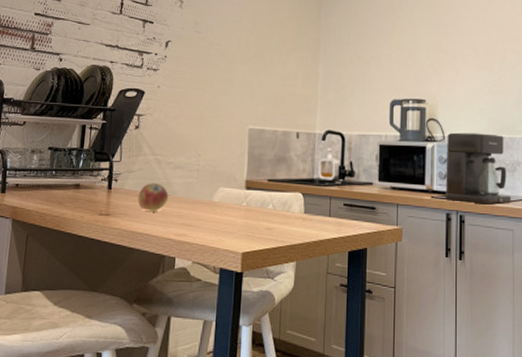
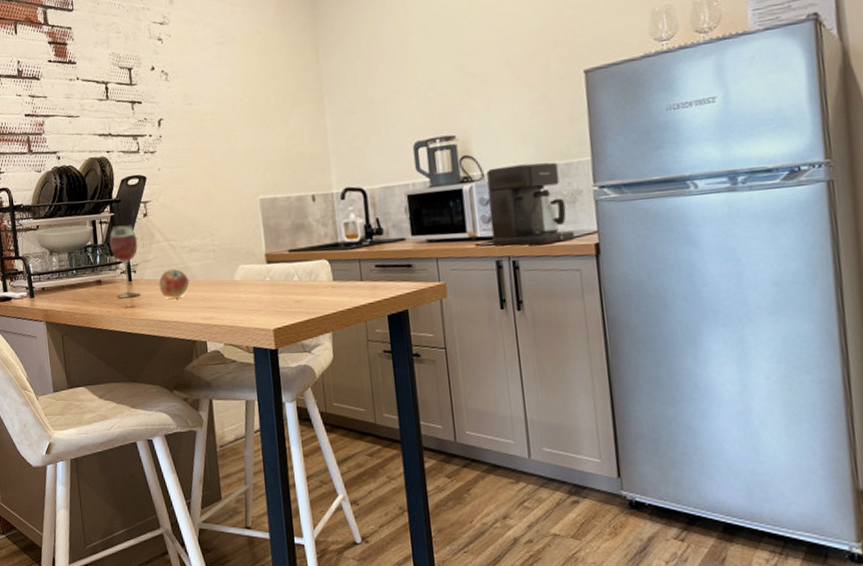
bowl: none [19,125,83,153] -> present [34,225,94,254]
wineglass: none [93,133,125,206] -> present [109,224,141,299]

